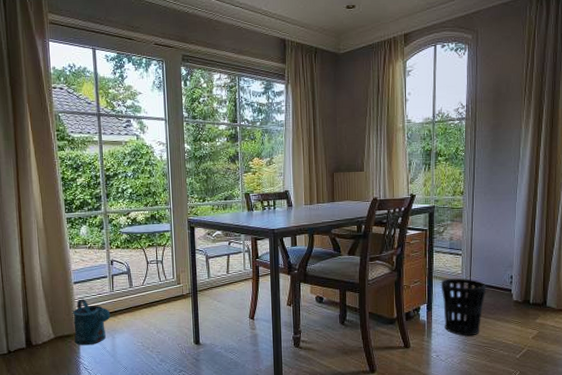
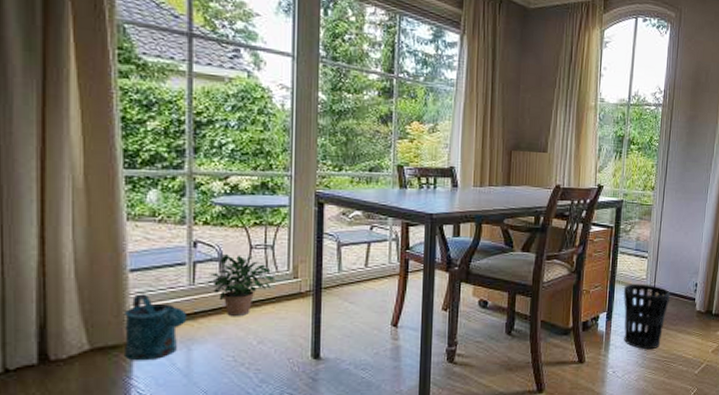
potted plant: none [120,269,166,314] -> present [205,254,276,317]

